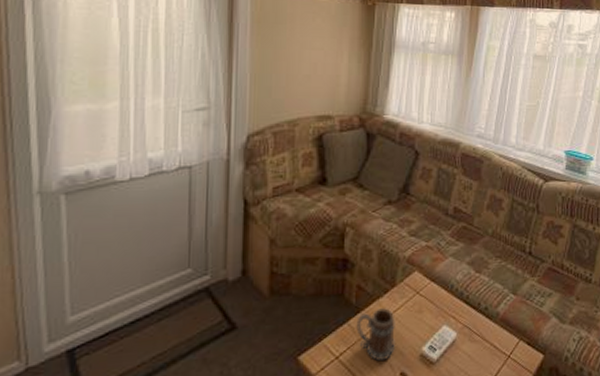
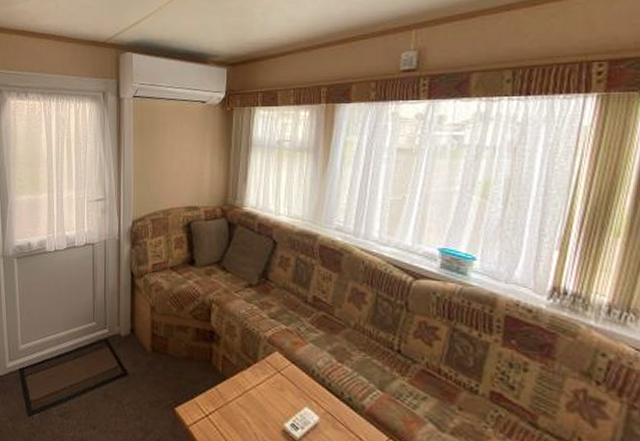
mug: present [356,308,395,362] -> none [223,380,258,428]

